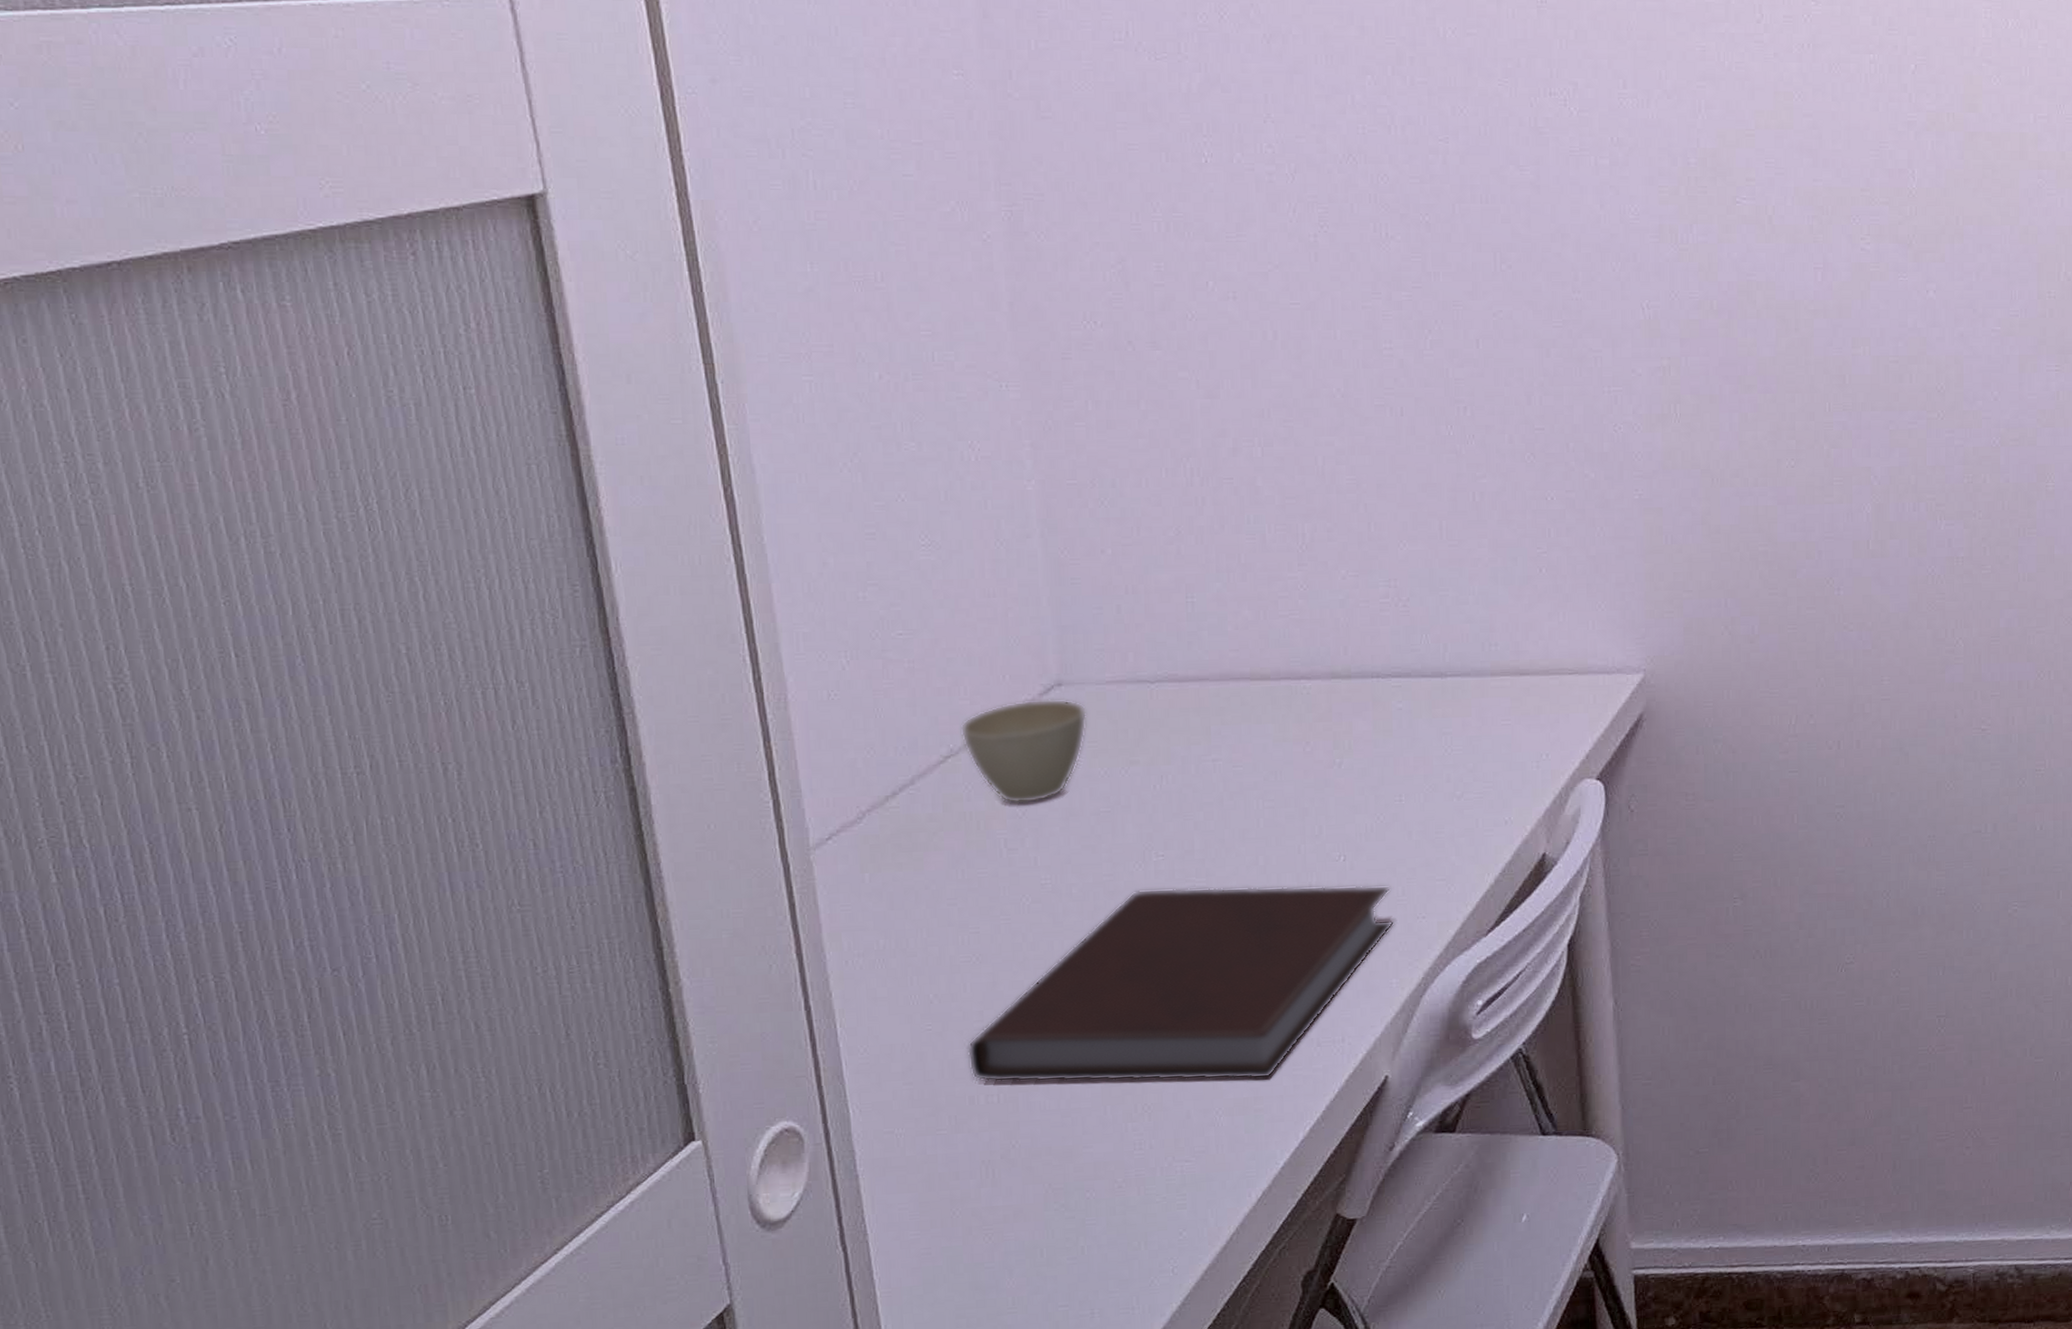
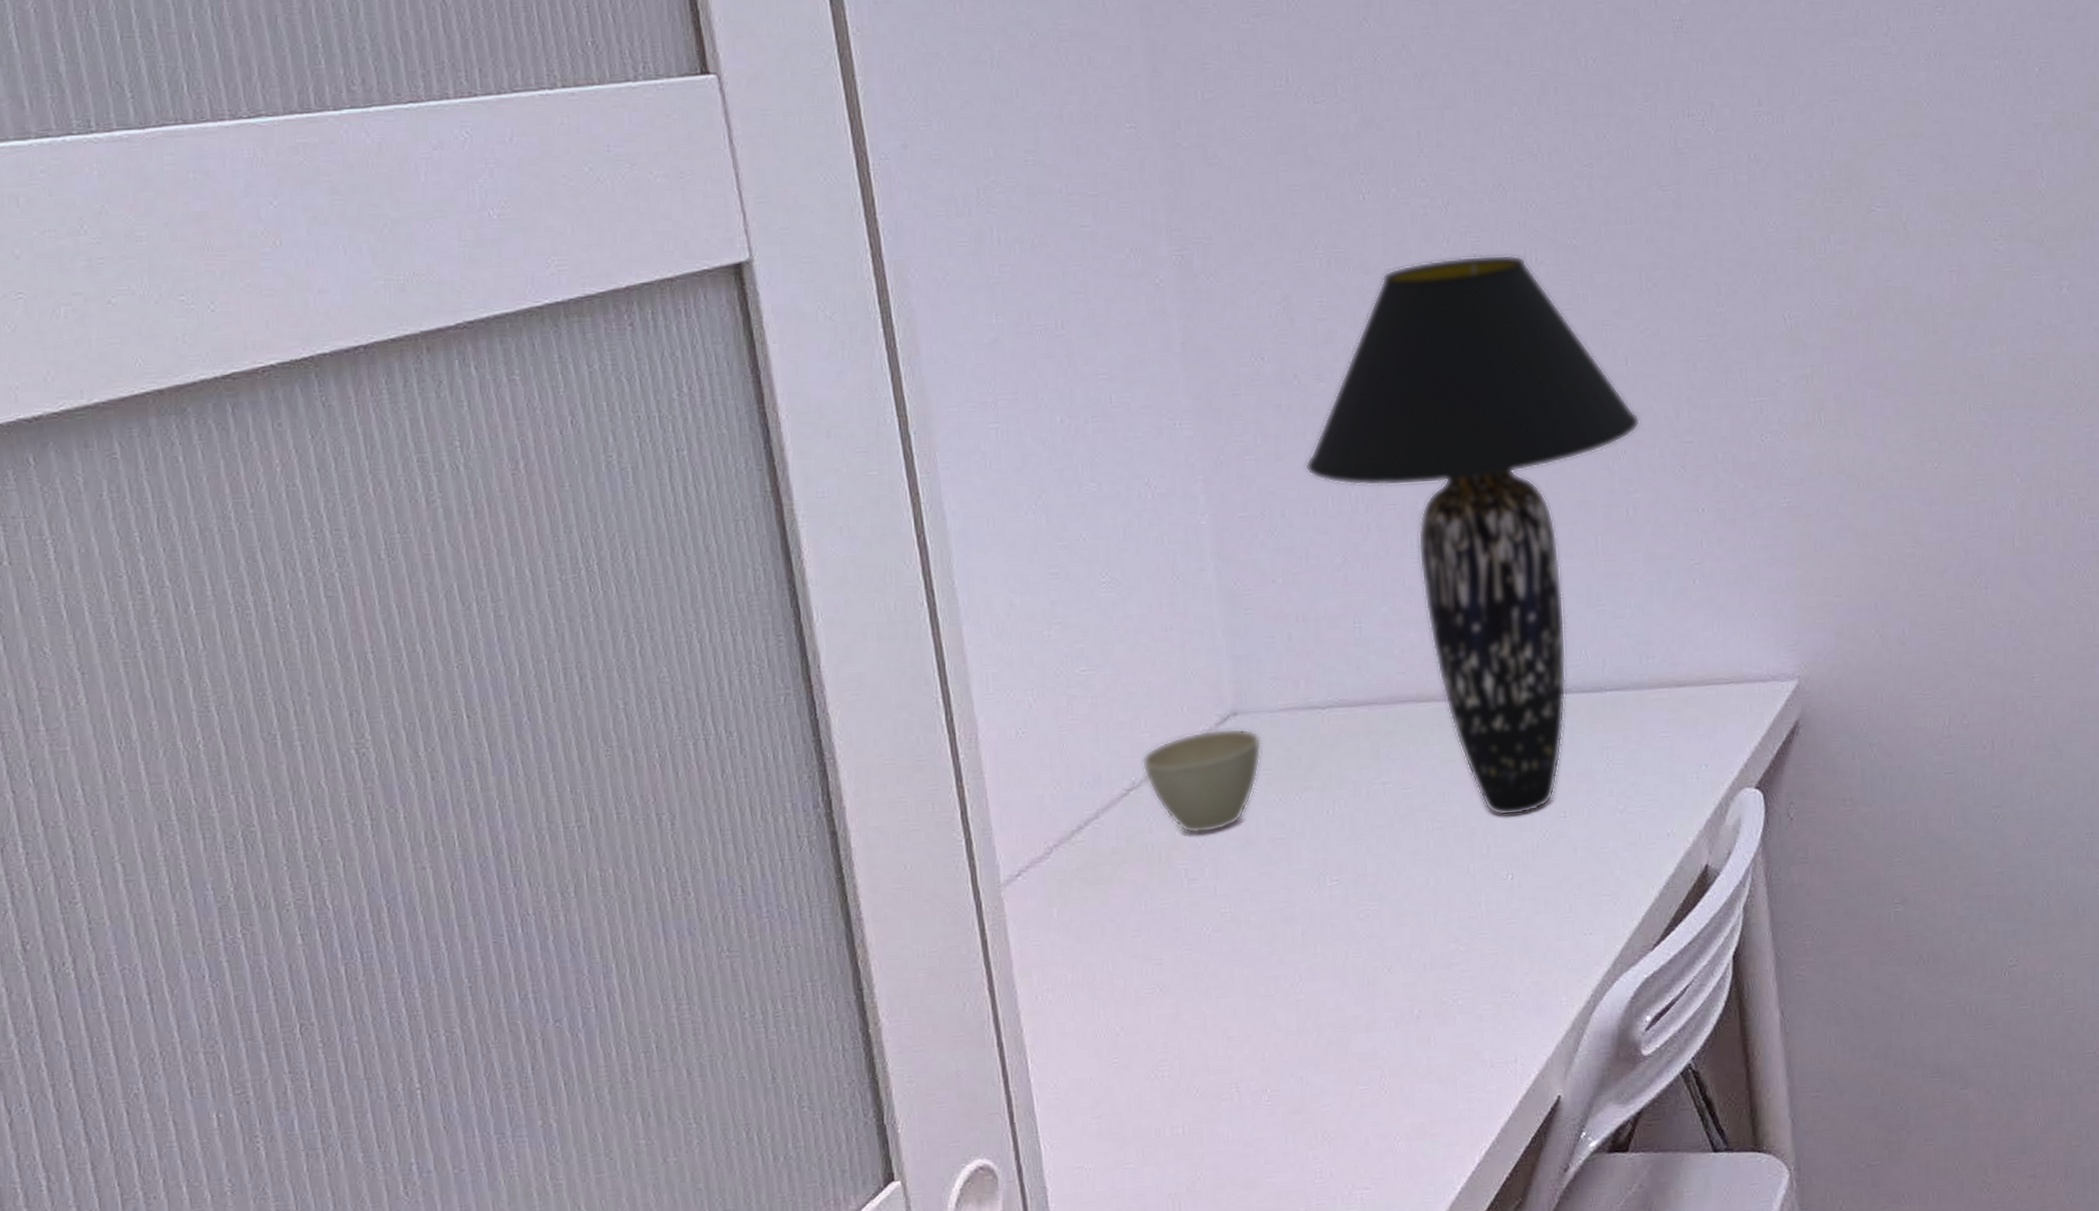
notebook: present [967,885,1394,1082] -> none [1152,902,1562,1114]
table lamp: none [1138,228,1490,798] -> present [1305,254,1640,816]

